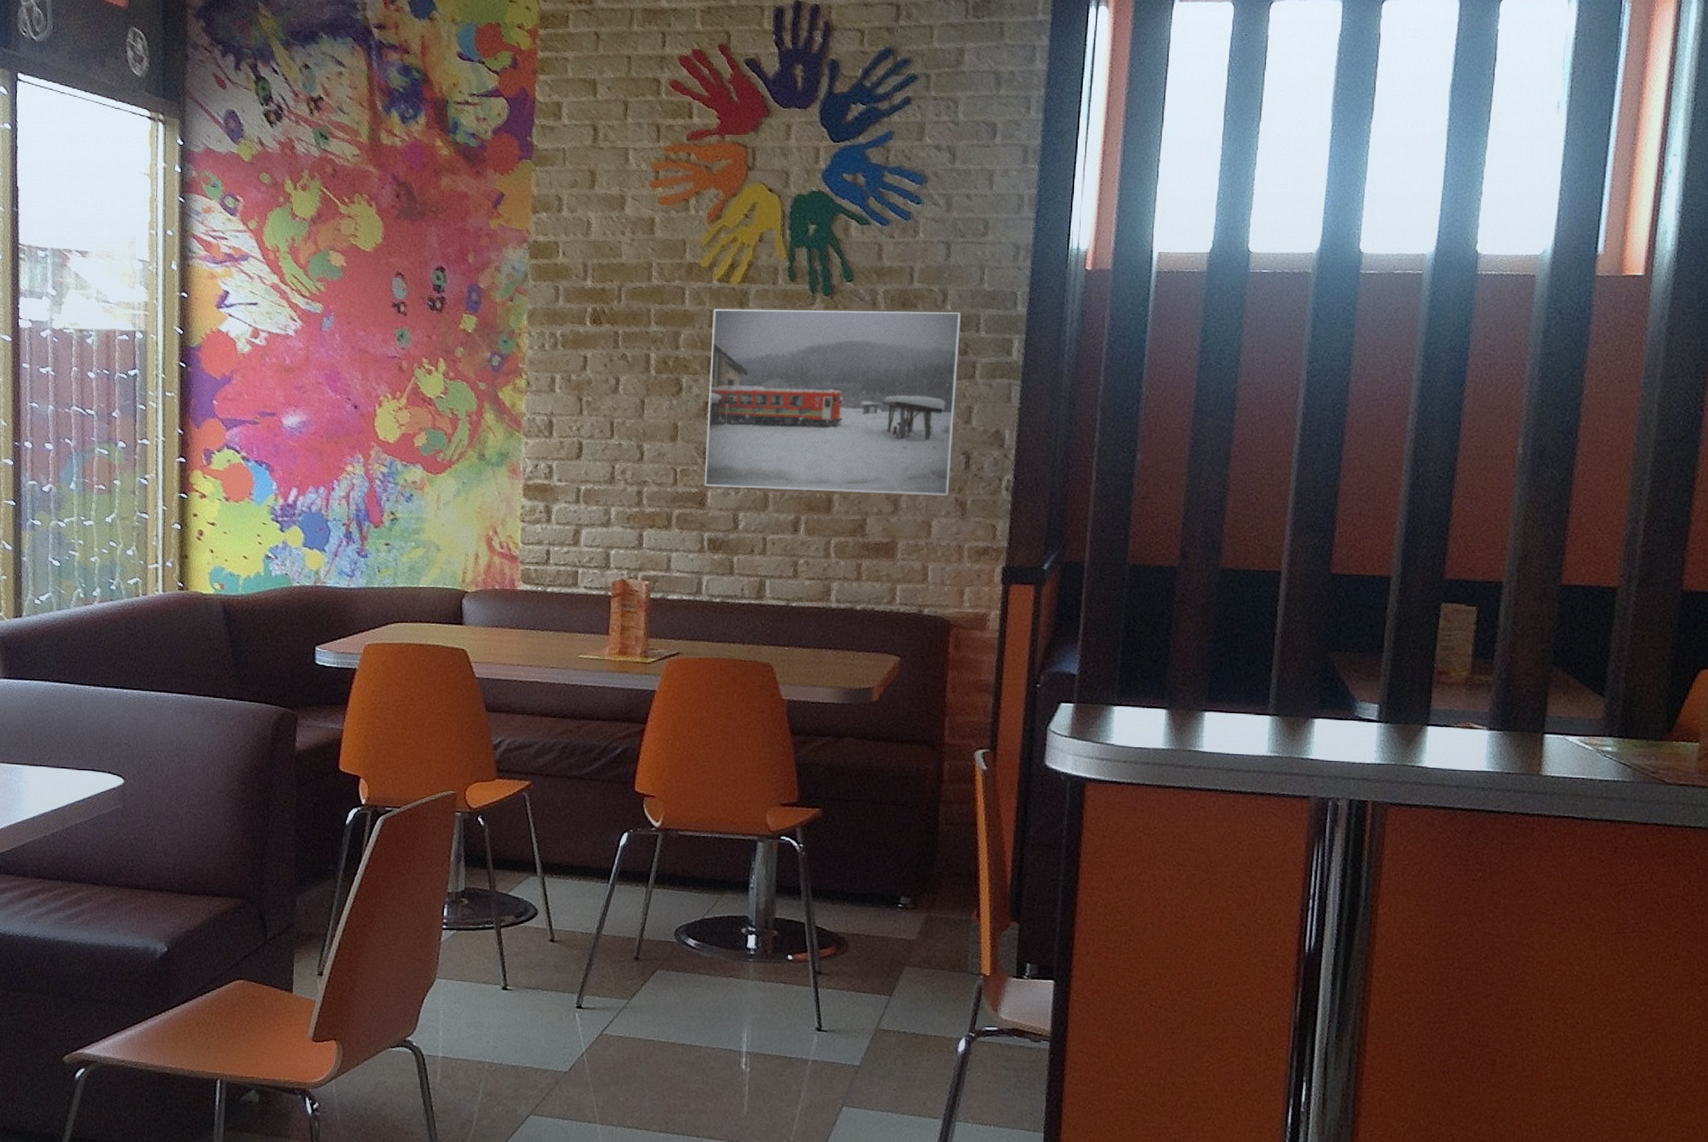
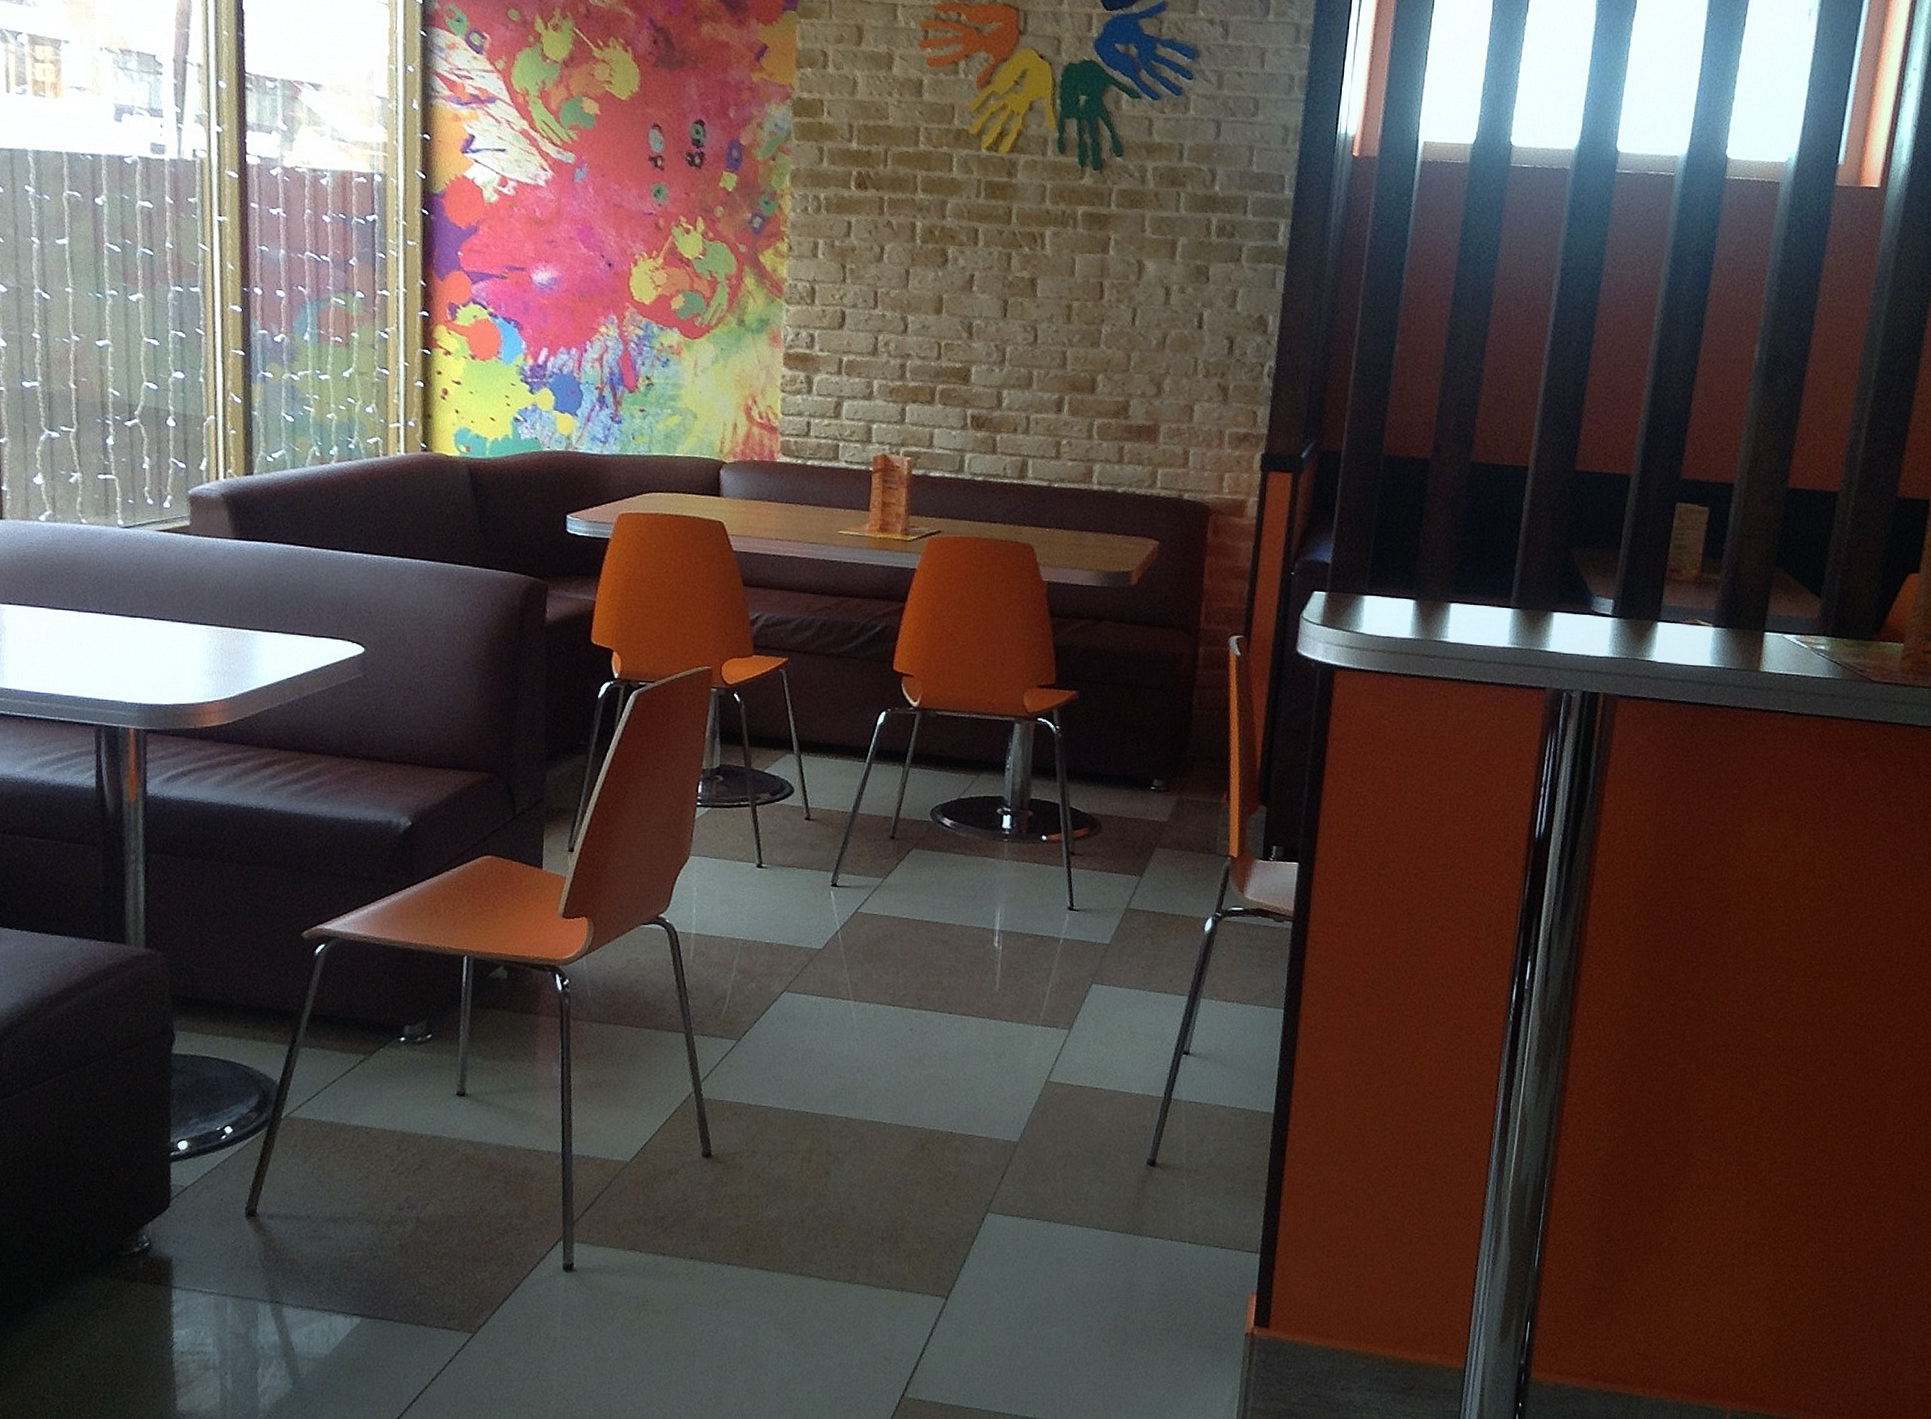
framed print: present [704,308,961,495] -> none [968,178,1229,380]

